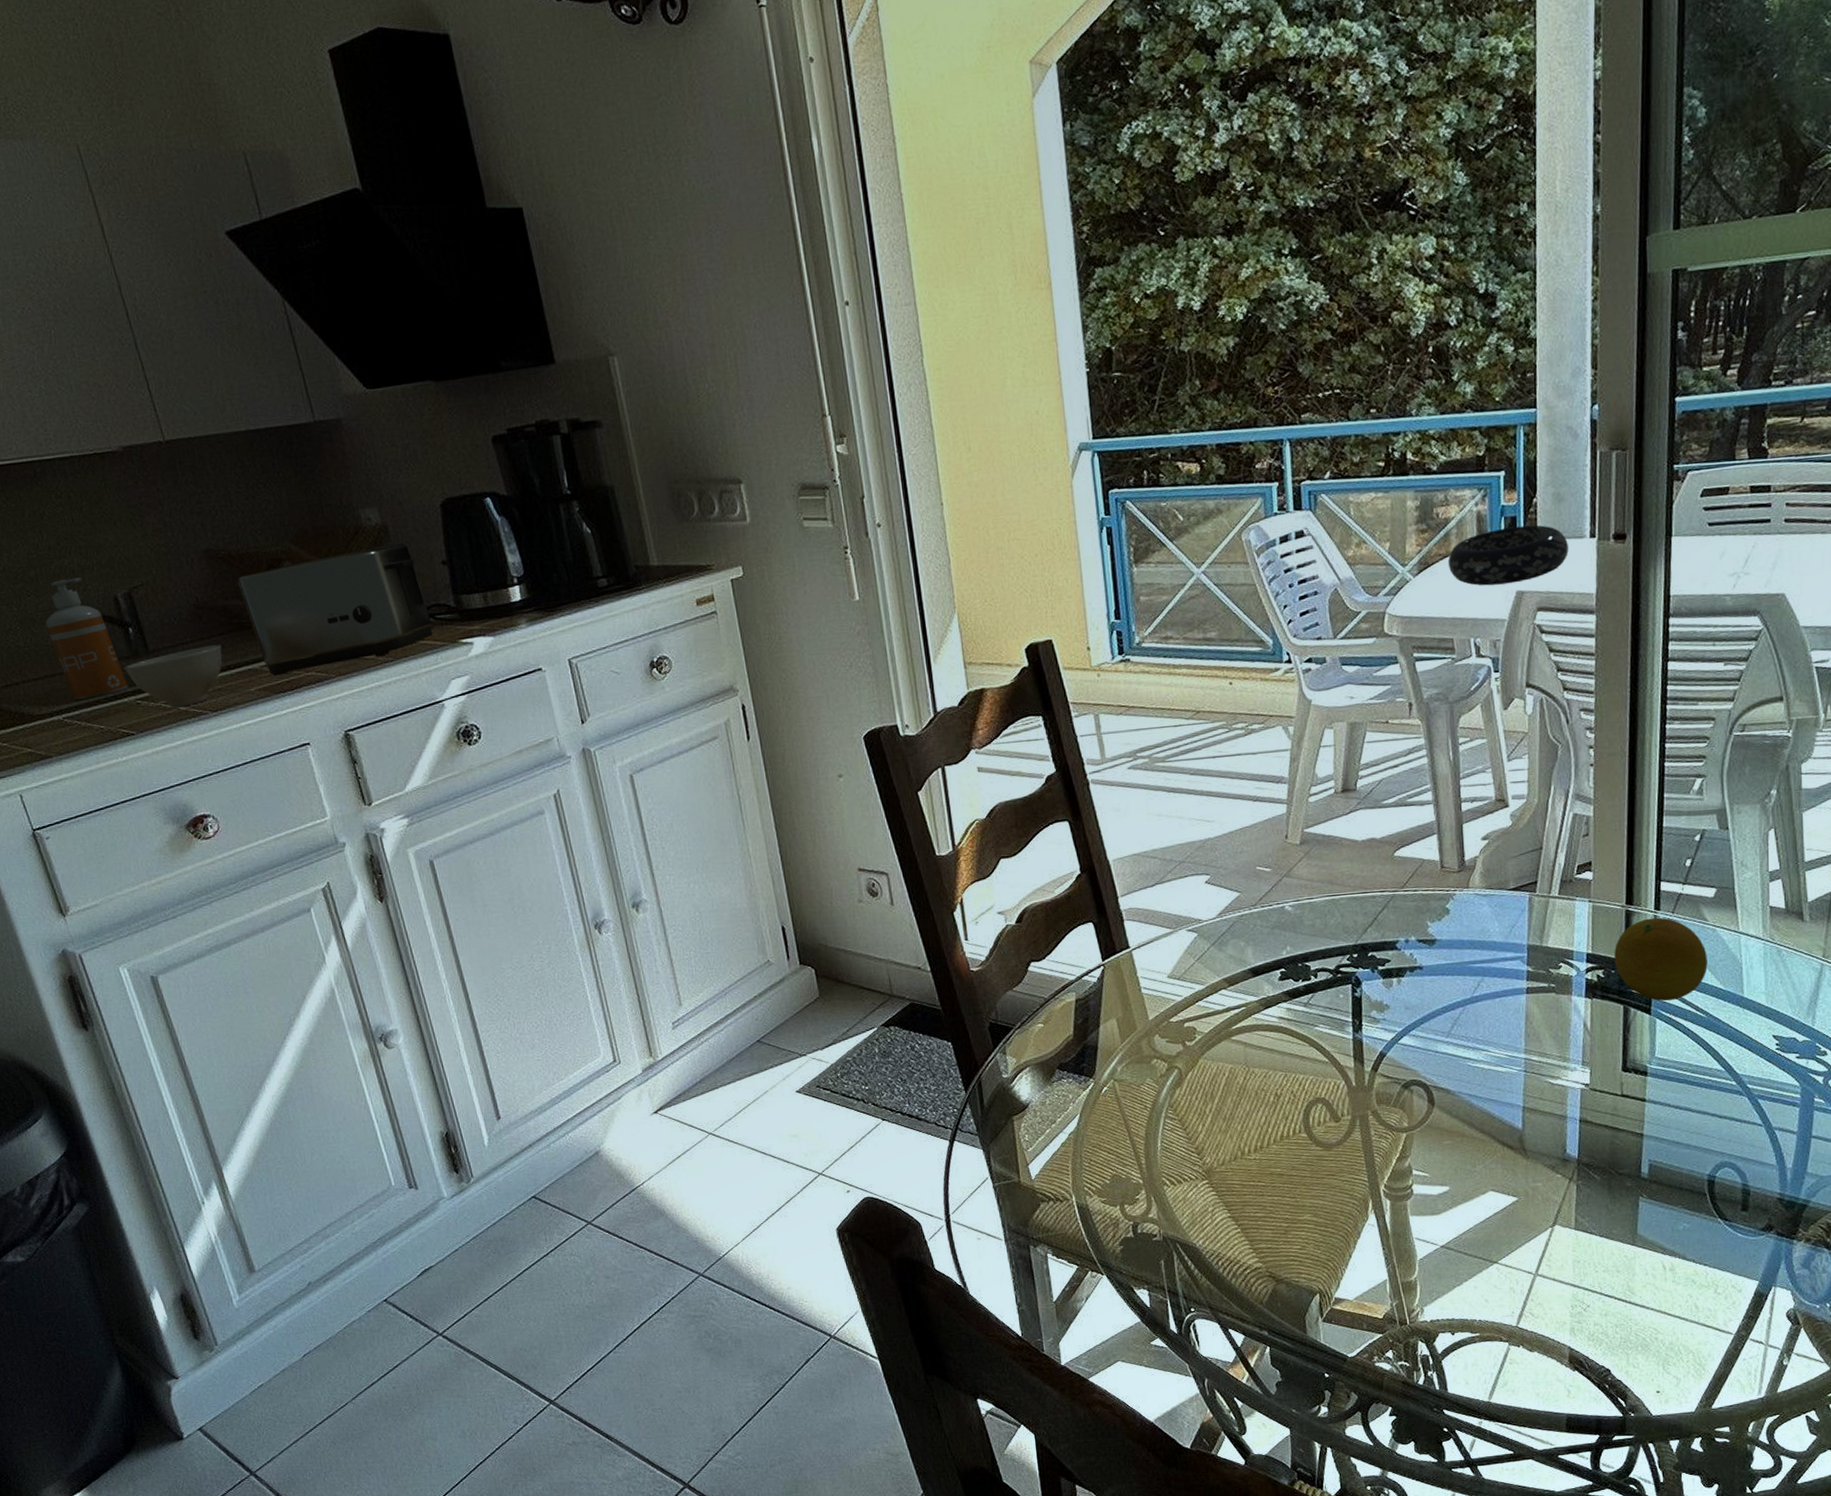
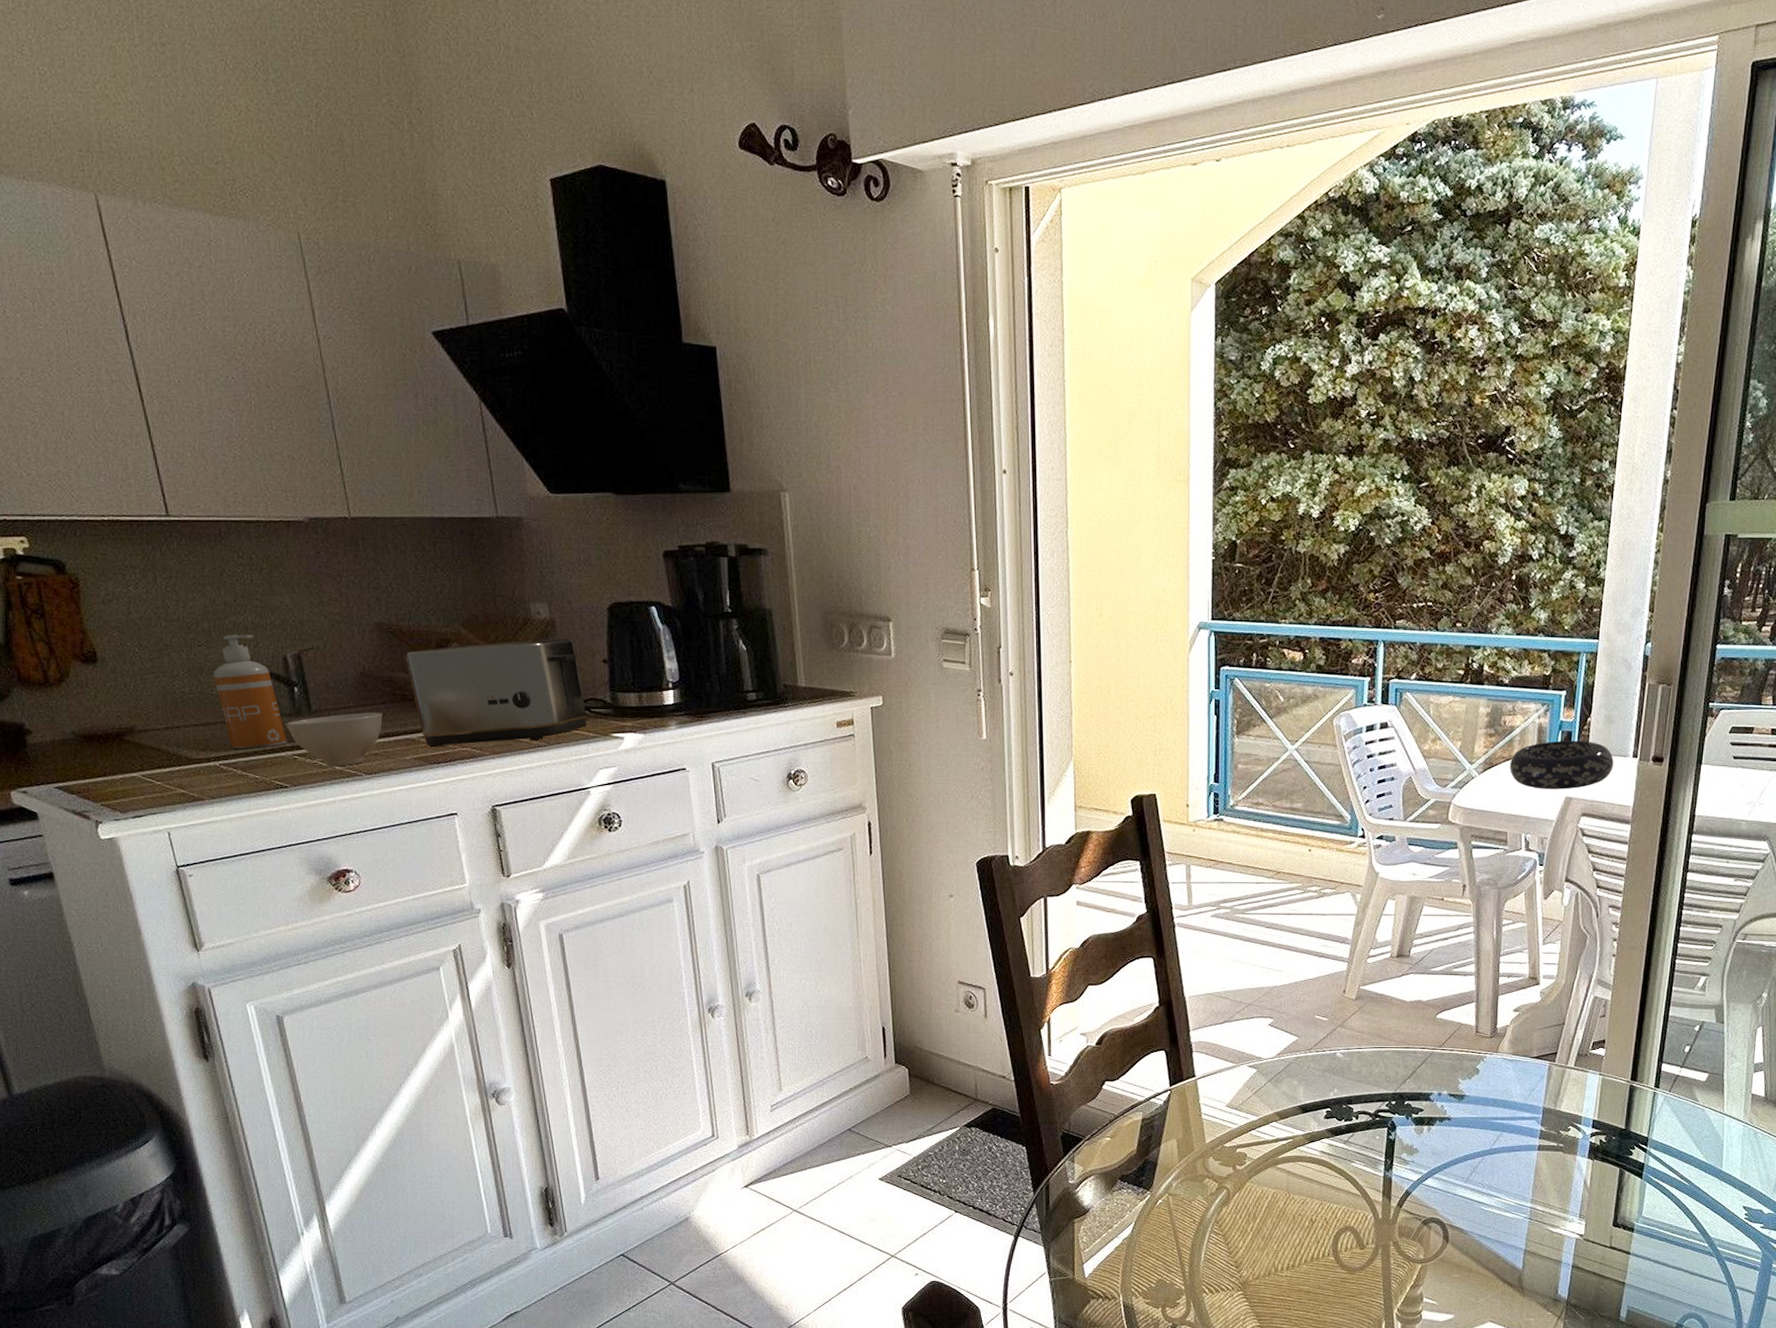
fruit: present [1614,917,1708,1001] -> none [1616,1094,1695,1167]

